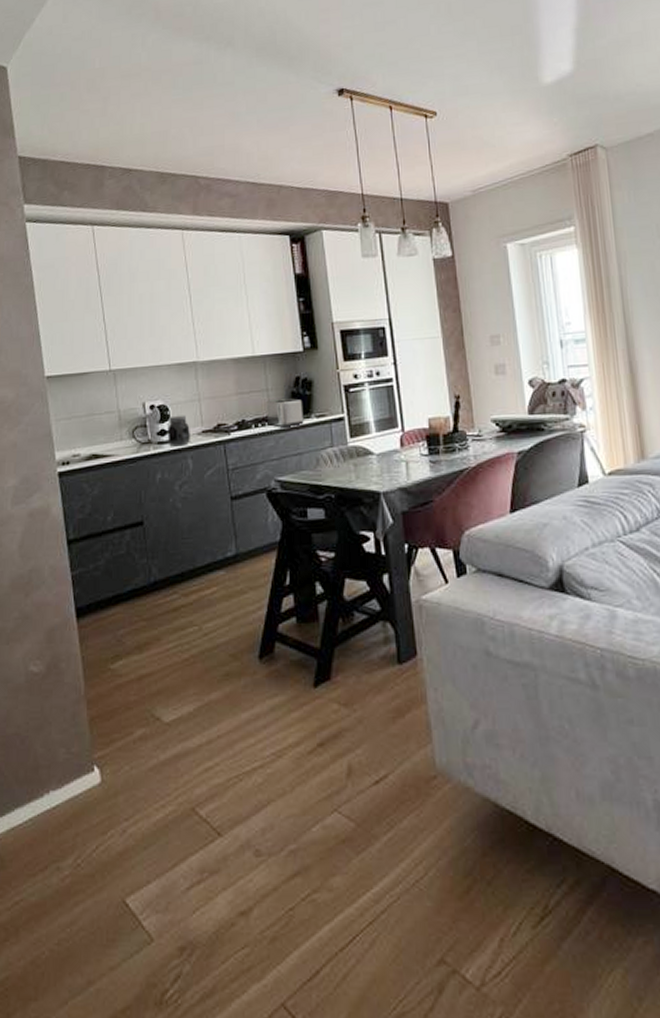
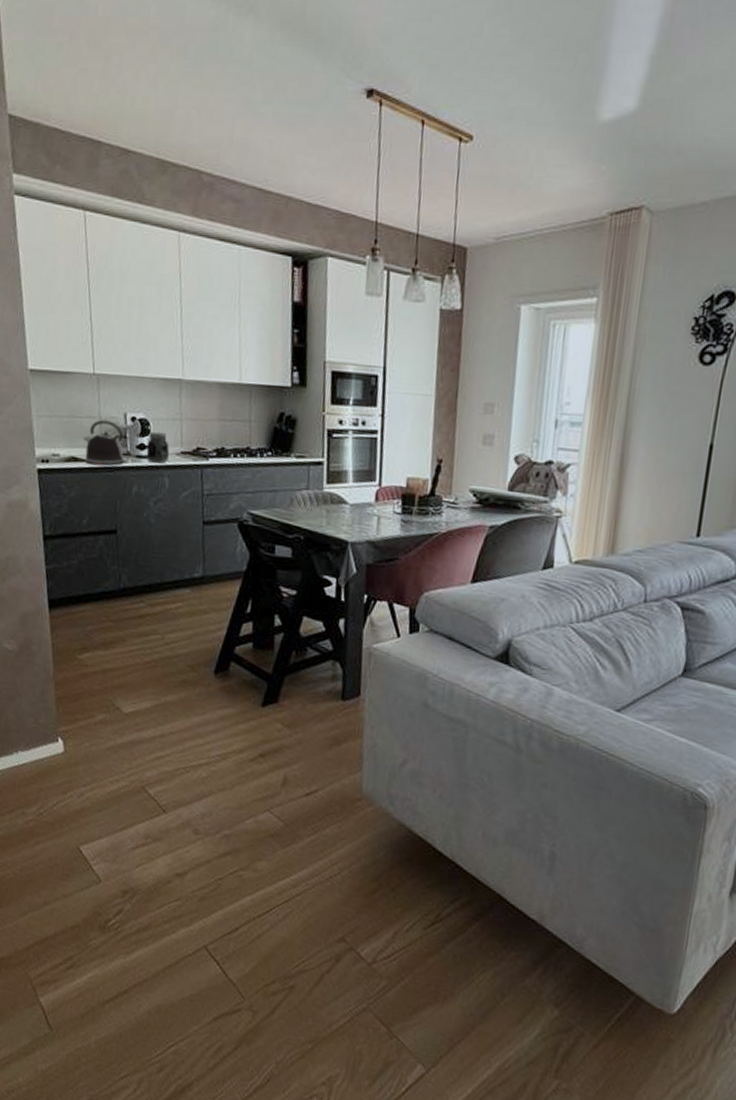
kettle: none [102,412,148,460] -> present [82,420,126,467]
toaster: present [265,397,304,428] -> none [246,431,284,463]

